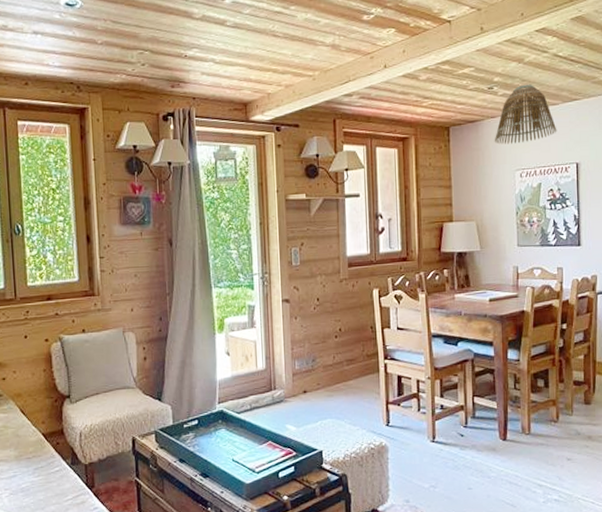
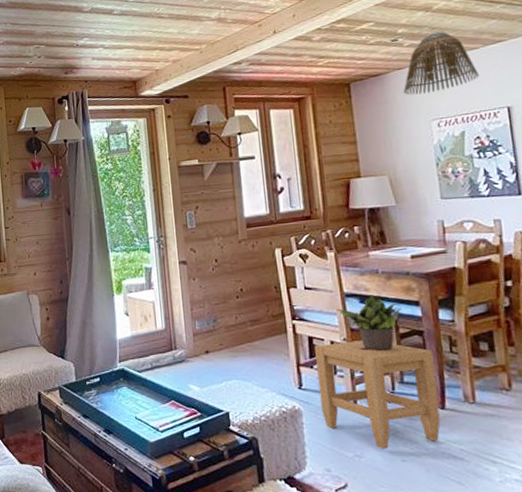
stool: none [403,379,502,479] -> present [315,340,441,449]
potted plant: none [423,335,478,388] -> present [336,295,402,350]

